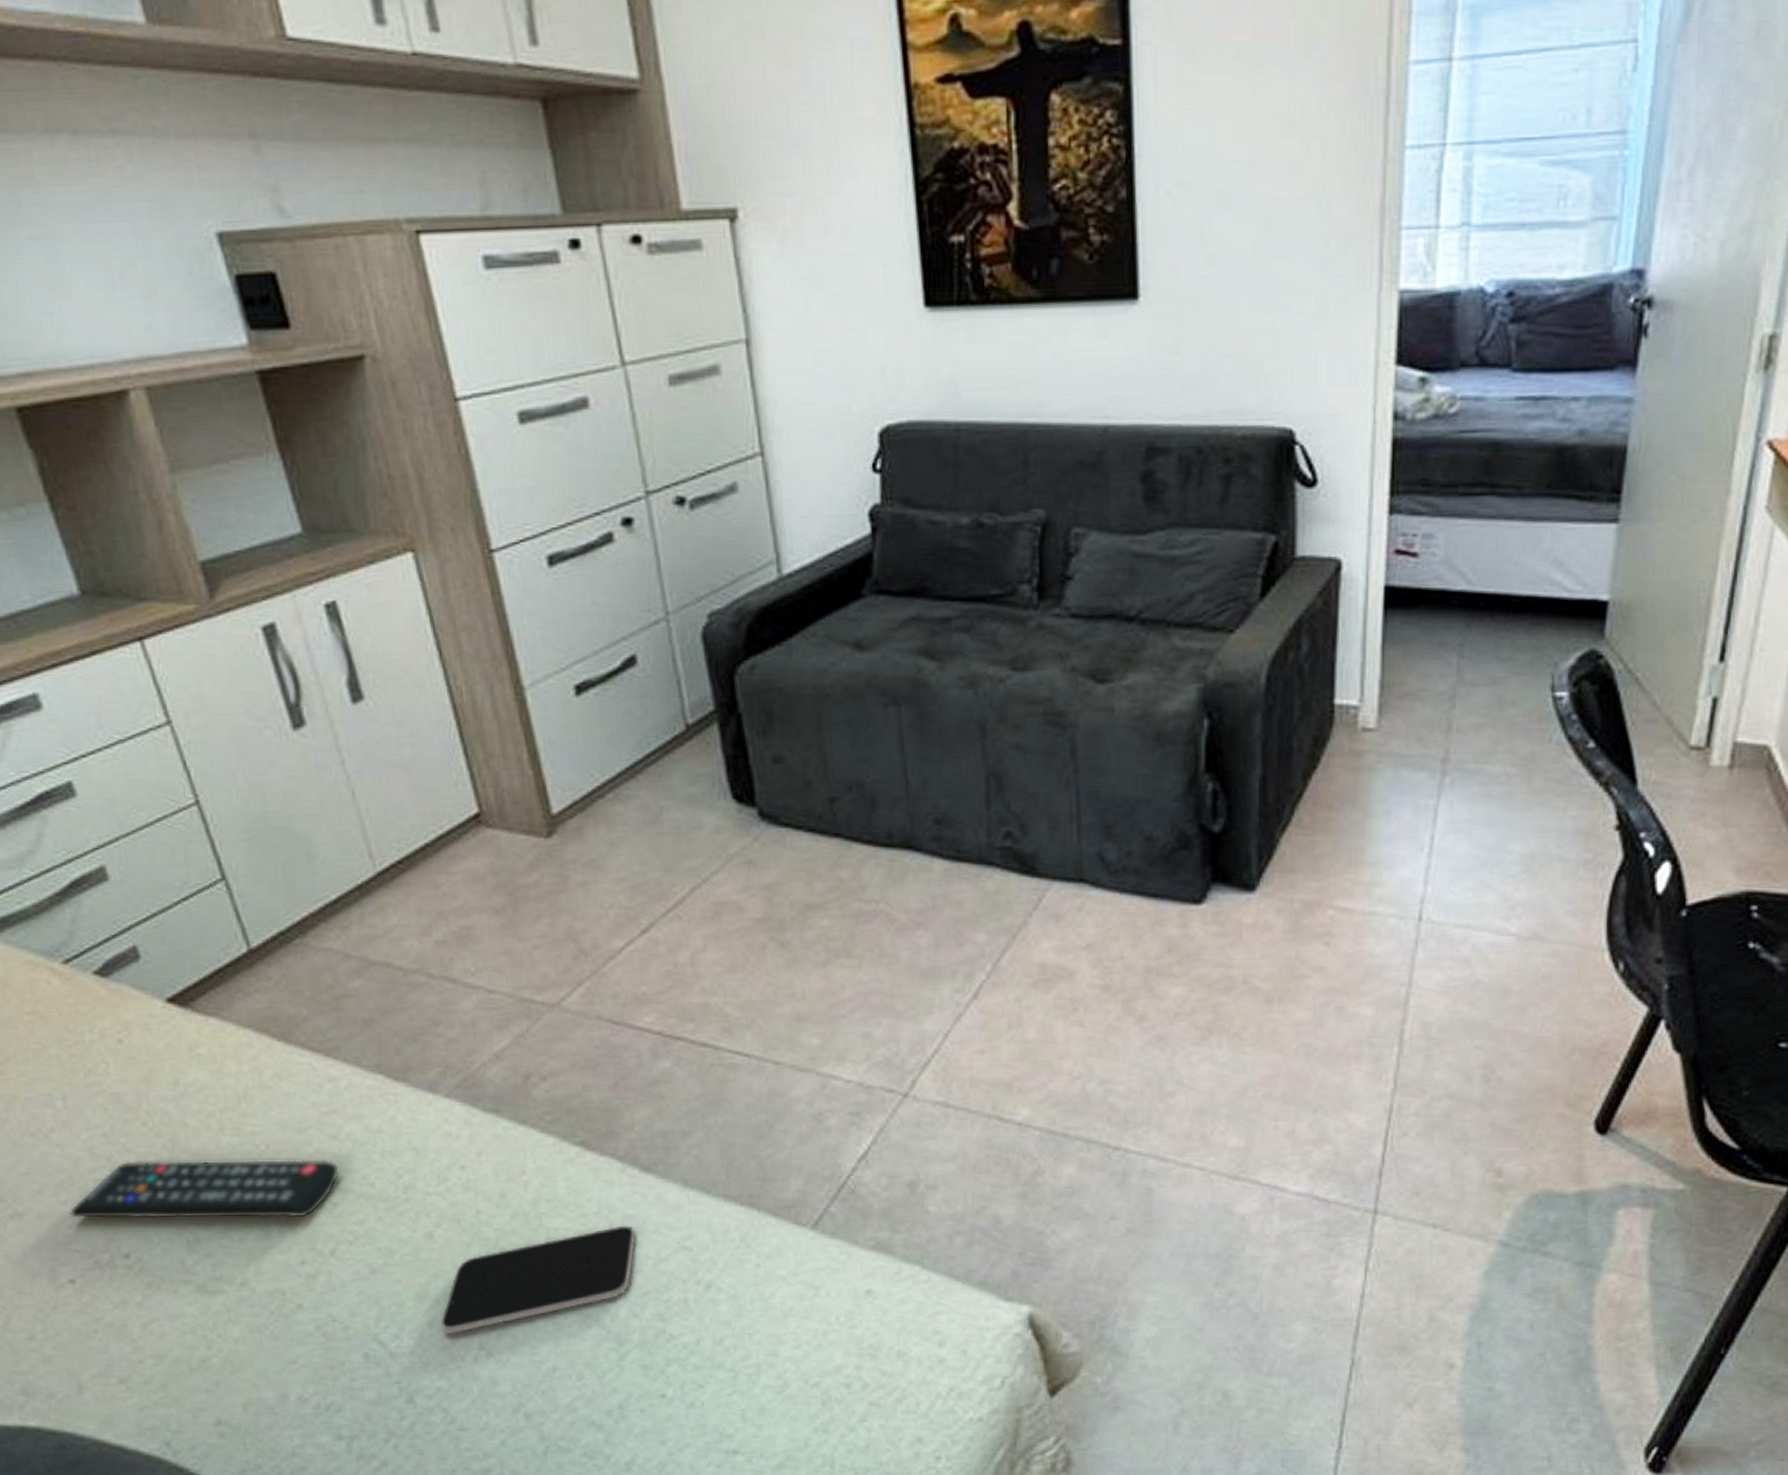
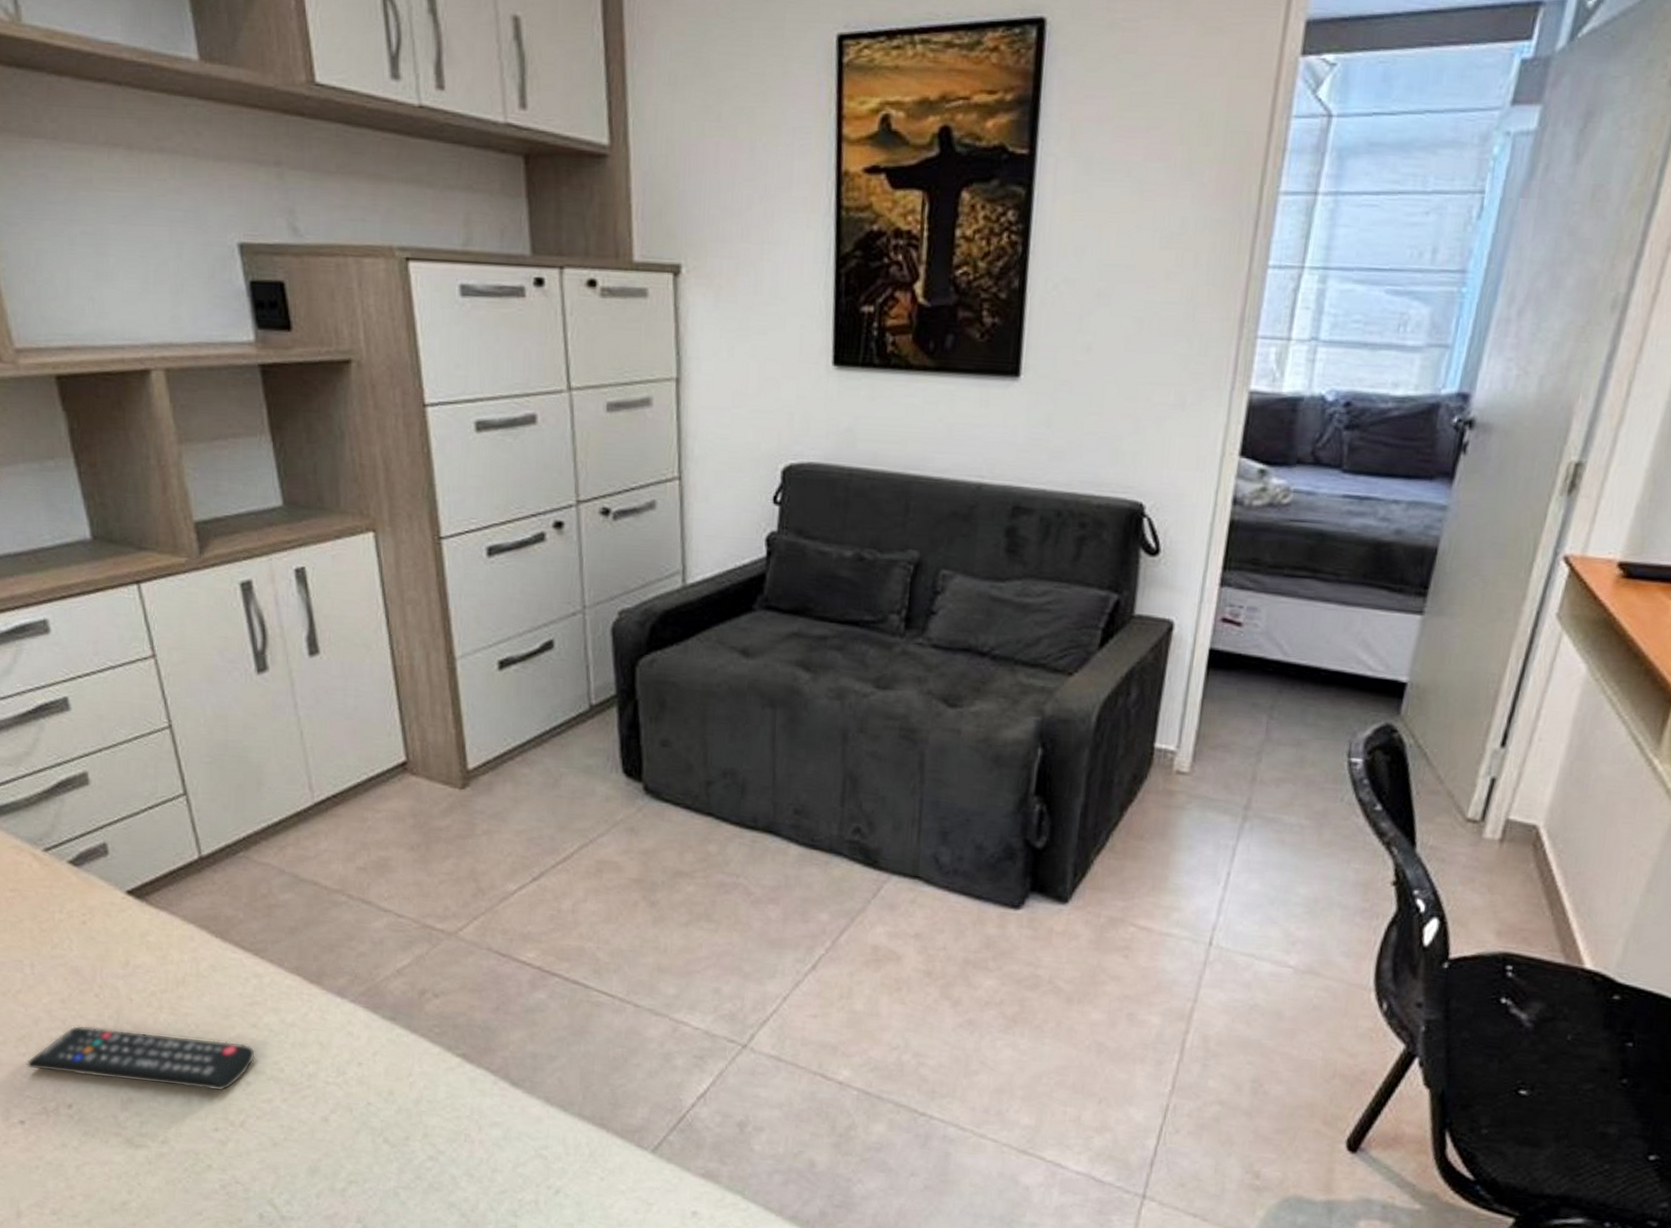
smartphone: present [441,1225,636,1333] -> none [327,1130,501,1206]

